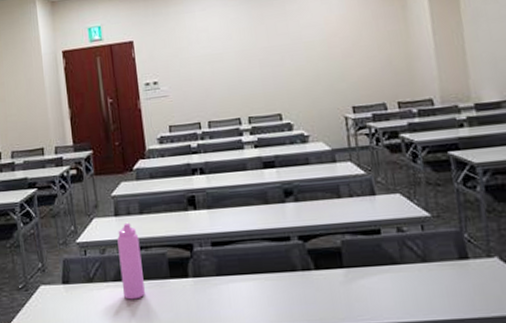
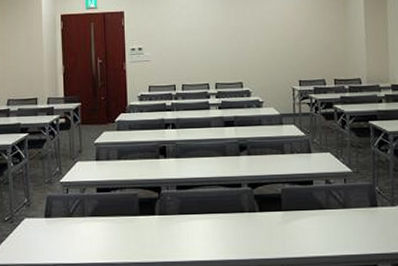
water bottle: present [117,222,145,300] -> none [96,166,117,233]

